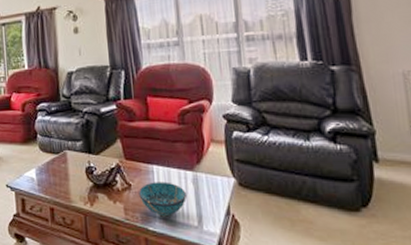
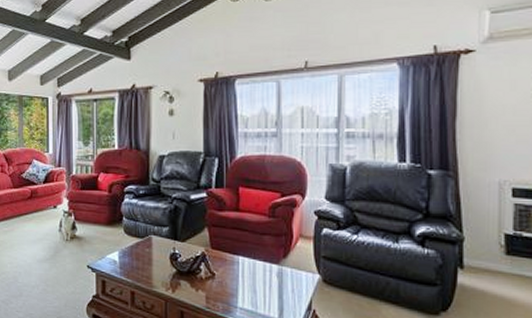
decorative bowl: present [139,182,188,217] -> none [222,272,271,308]

